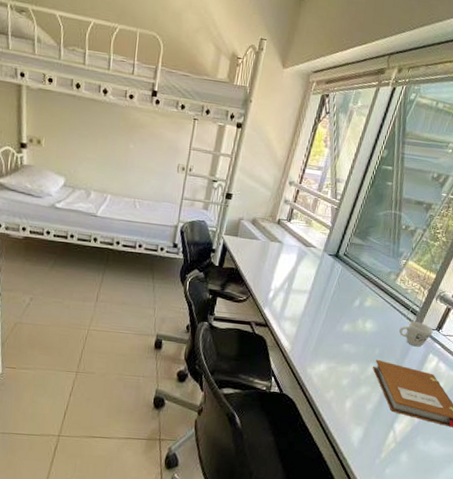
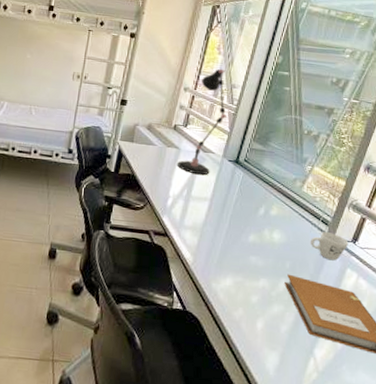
desk lamp: none [280,162,332,269] -> present [177,68,228,176]

